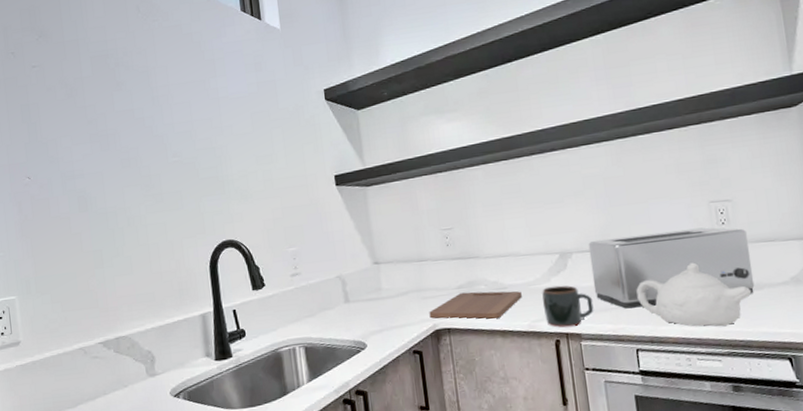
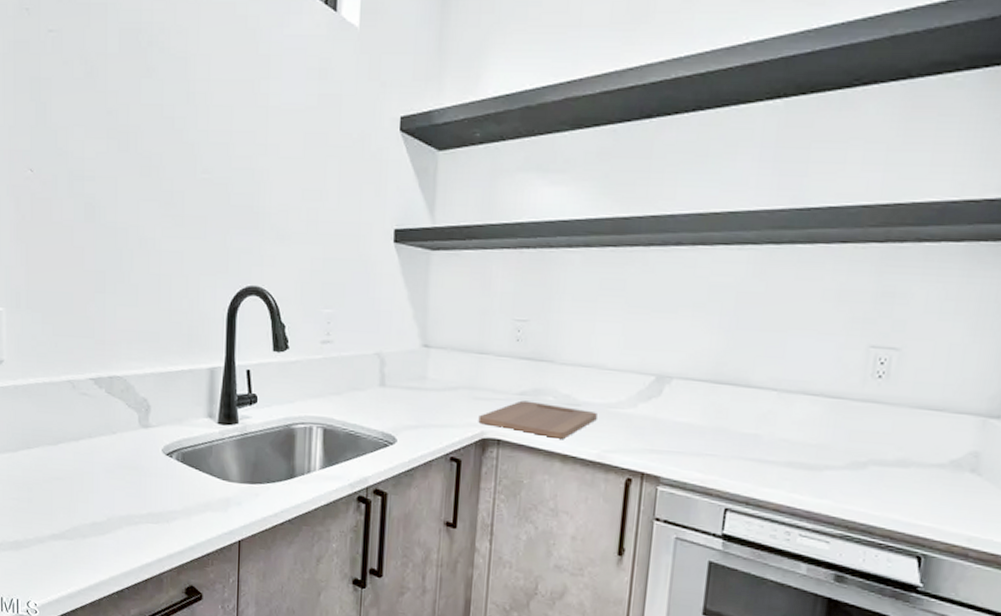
mug: present [542,285,594,329] -> none [620,413,685,468]
toaster: present [588,227,755,309] -> none [689,367,910,470]
teapot: present [636,262,752,327] -> none [742,418,893,504]

